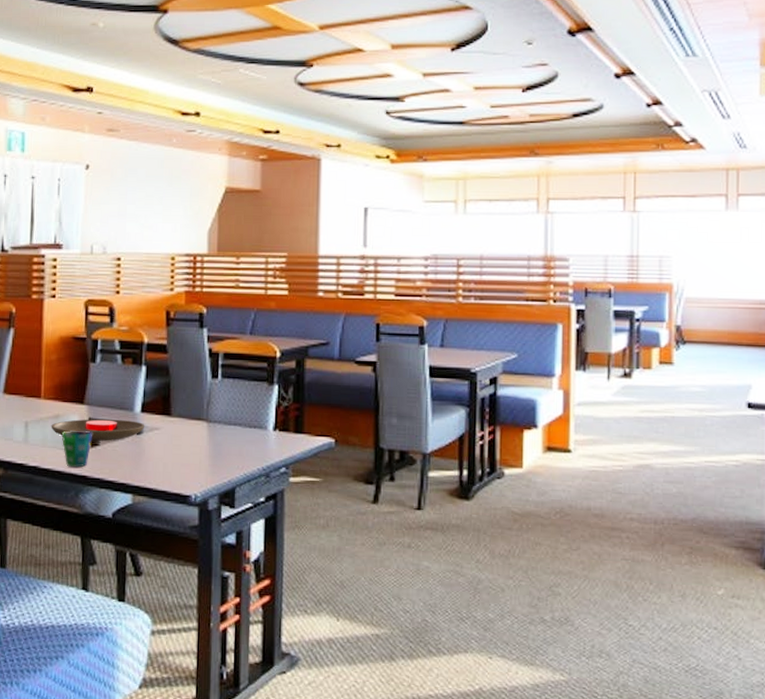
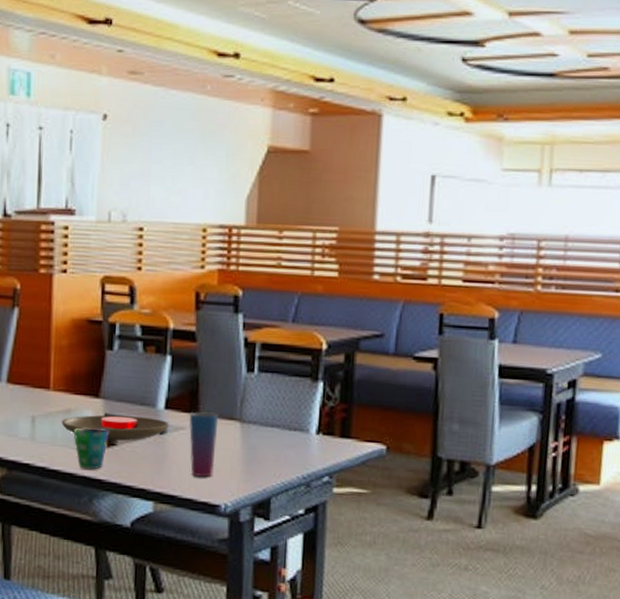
cup: none [162,414,188,472] -> present [188,411,219,478]

